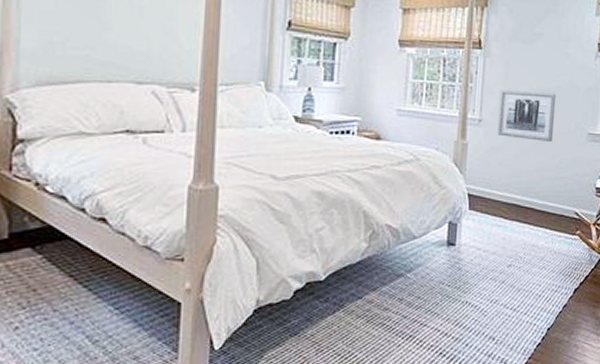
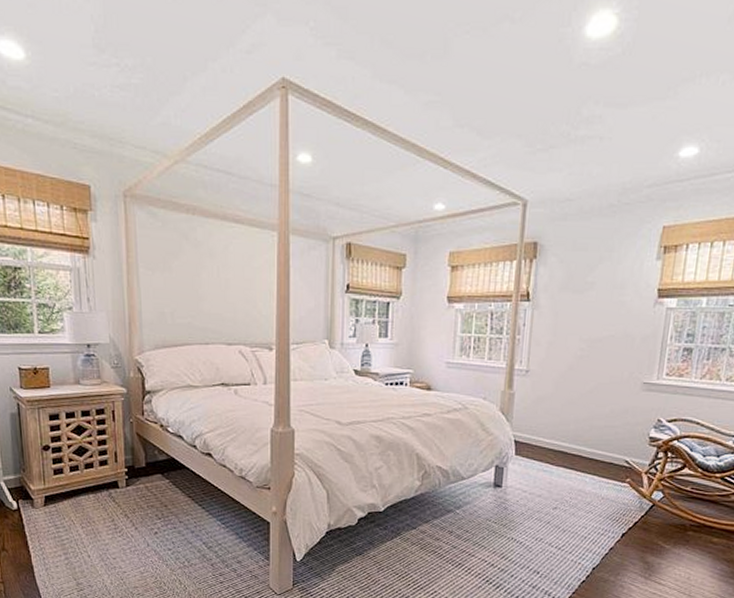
wall art: present [497,90,557,141] -> none [544,341,609,391]

